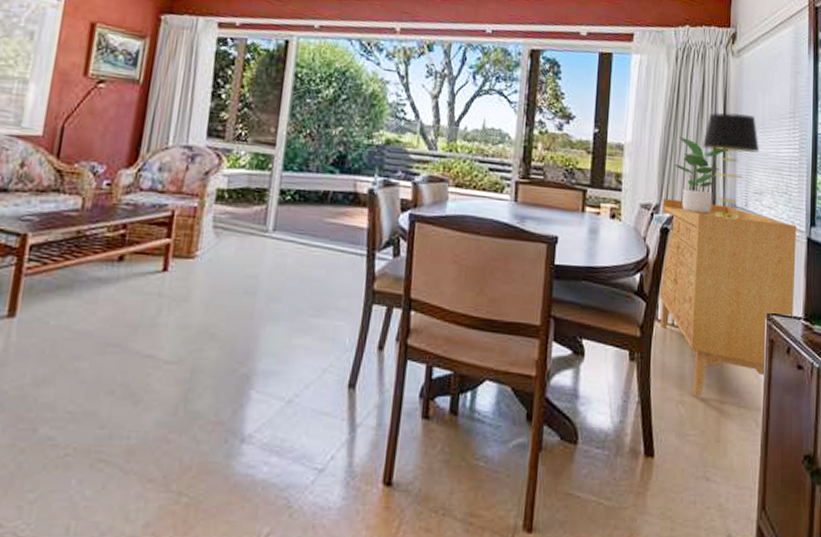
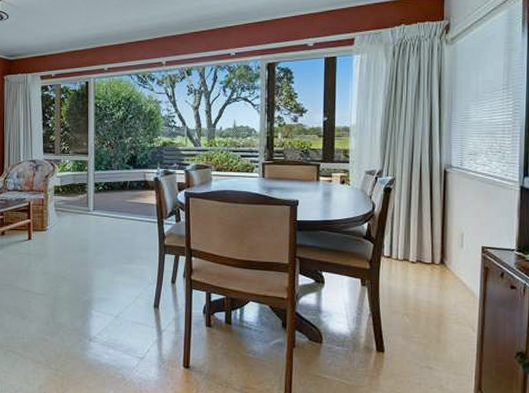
sideboard: present [660,198,797,397] -> none [385,165,510,311]
potted plant: present [673,137,728,214] -> none [394,116,444,174]
table lamp: present [703,112,760,218] -> none [420,91,474,176]

